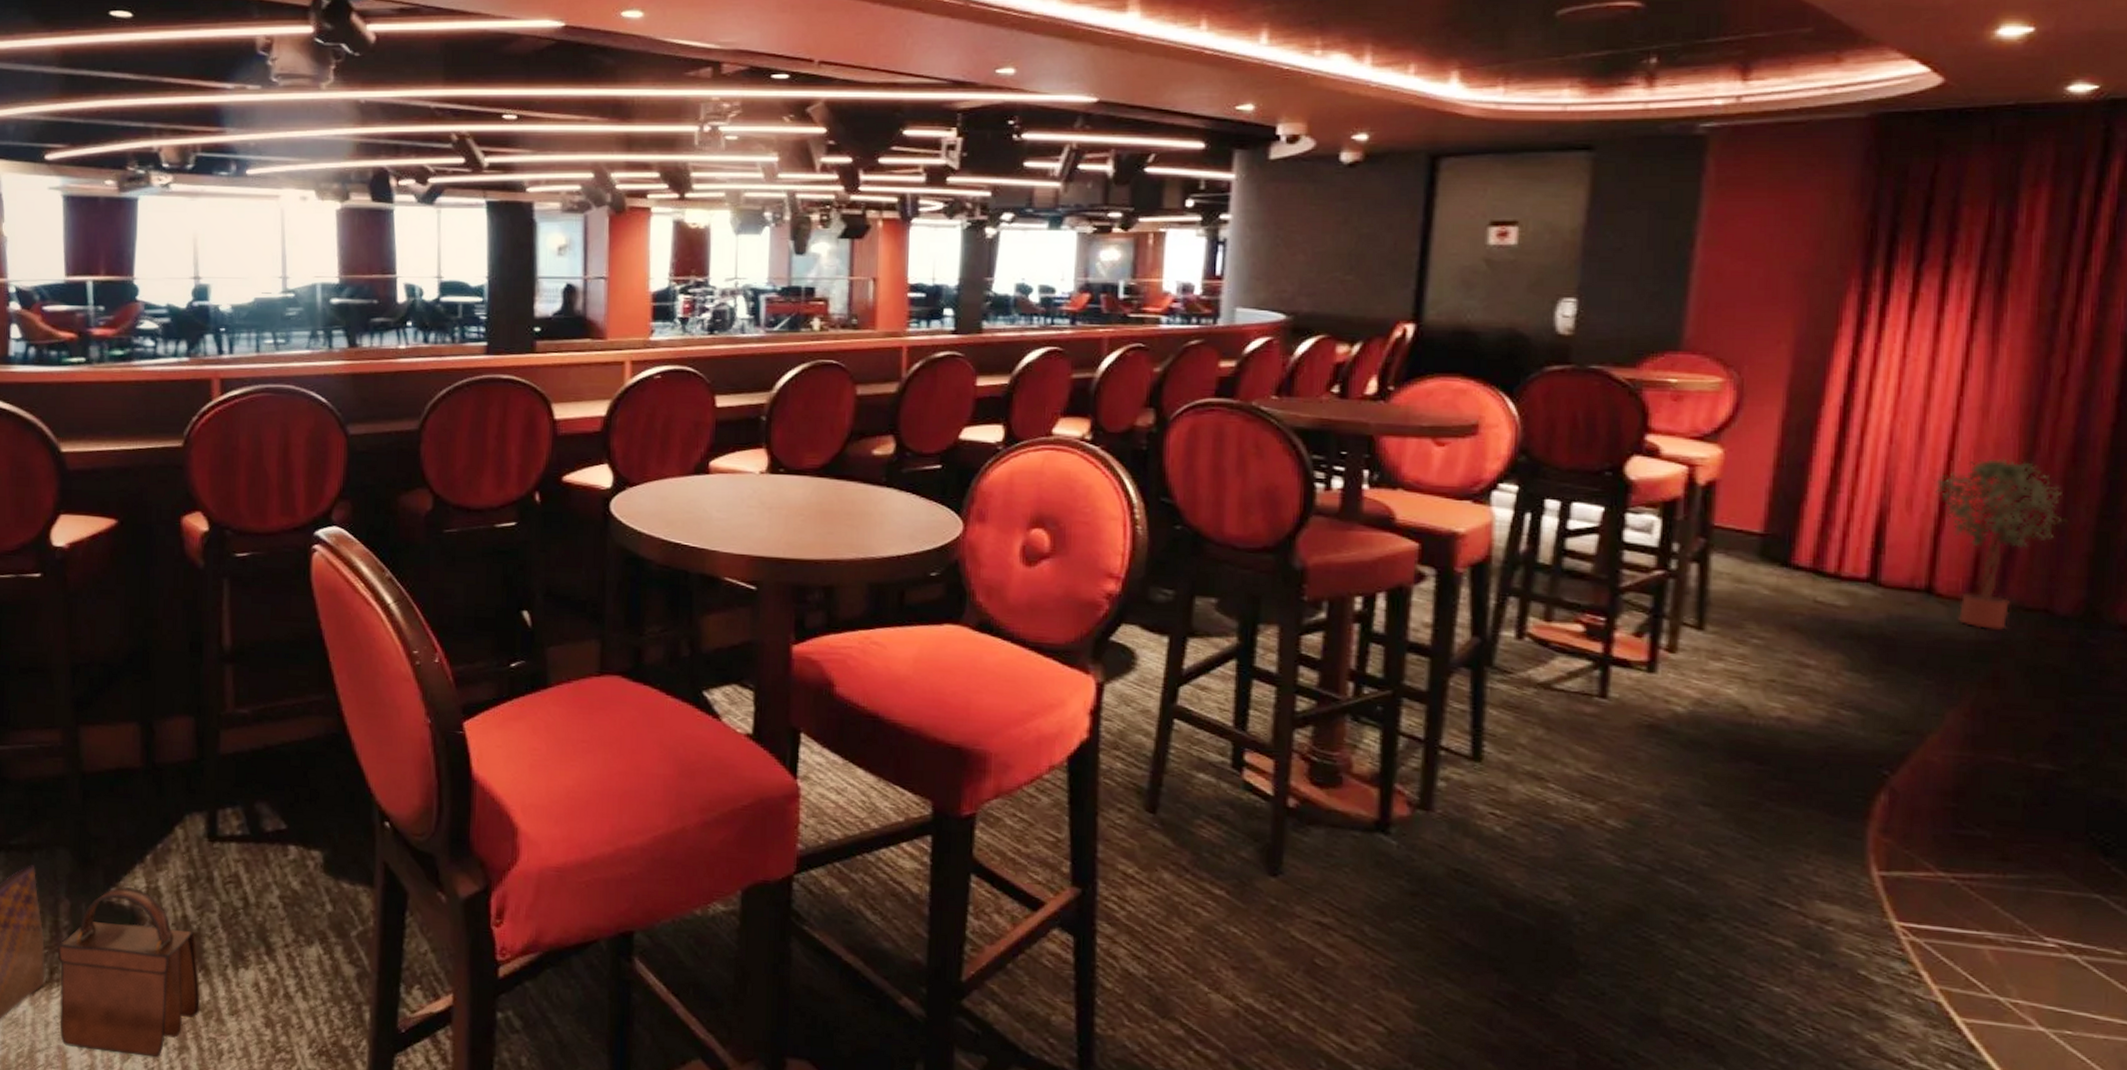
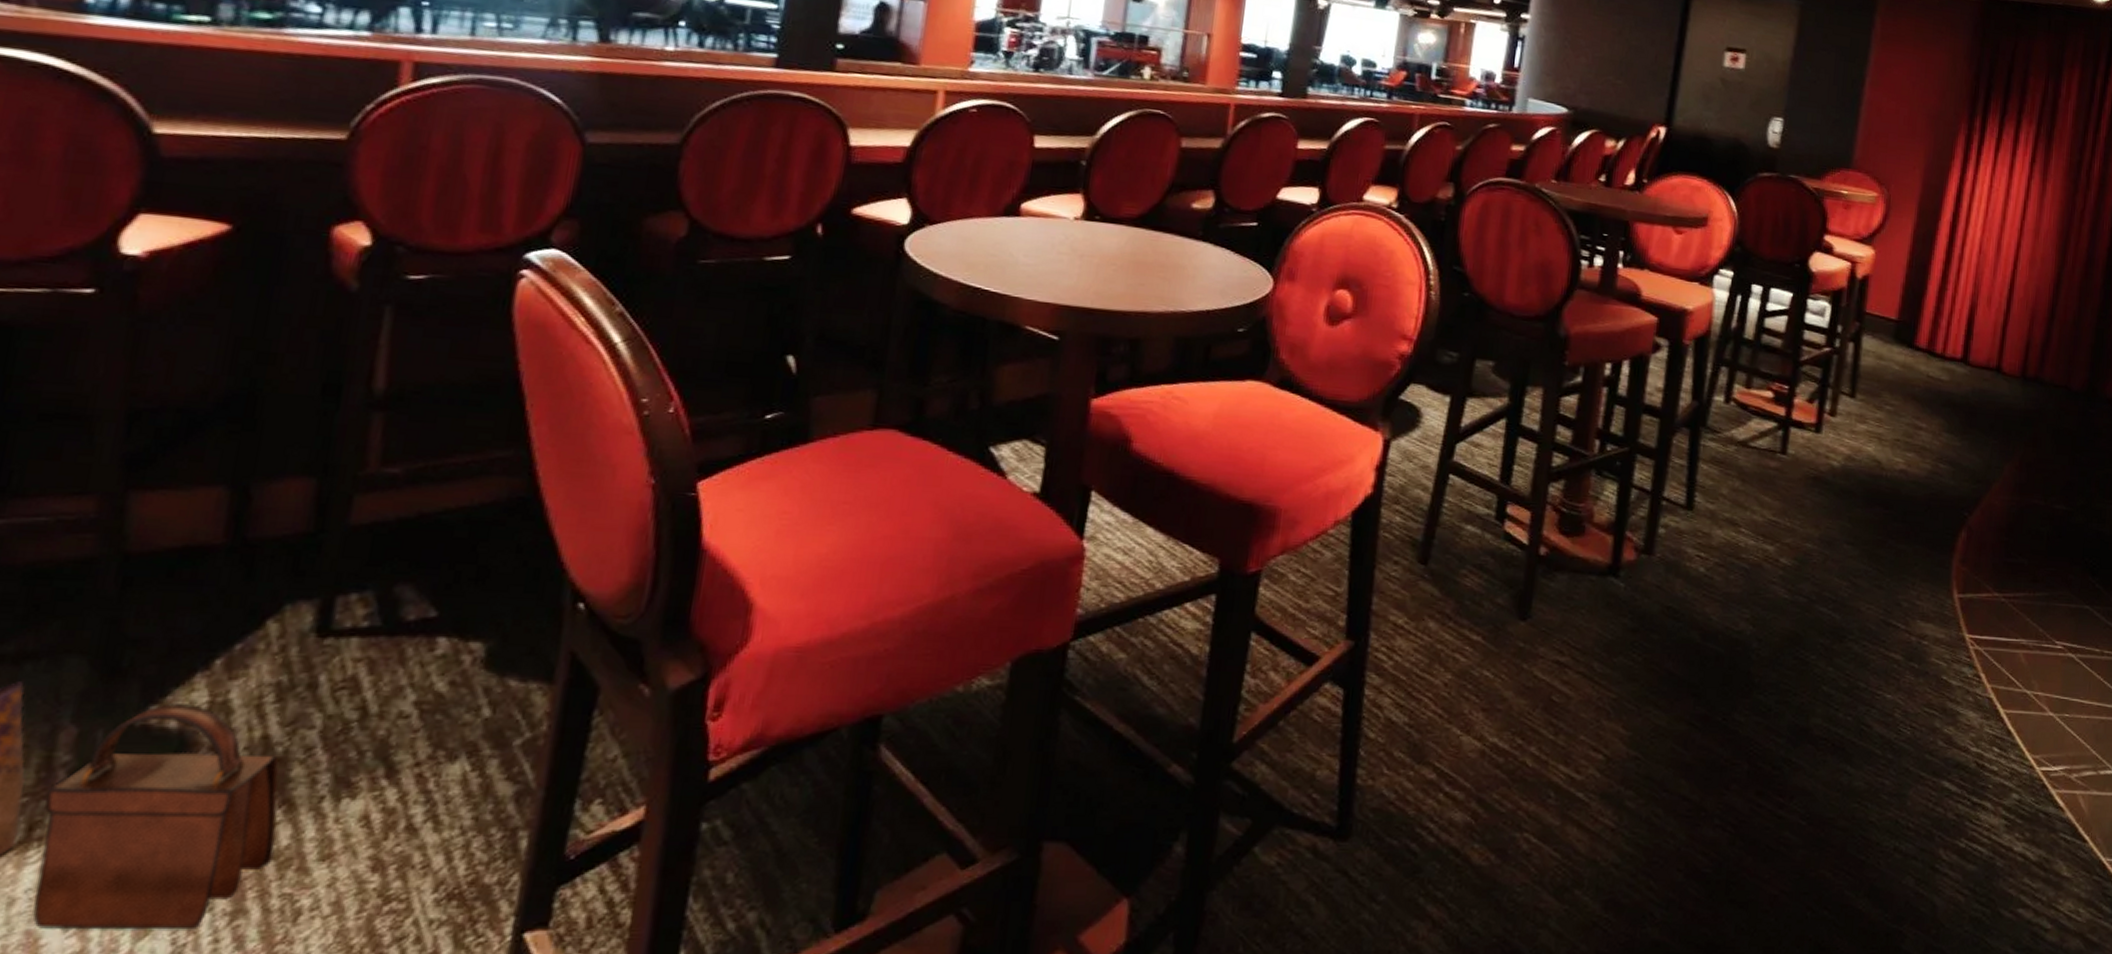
potted tree: present [1935,459,2069,630] -> none [2005,270,2081,401]

